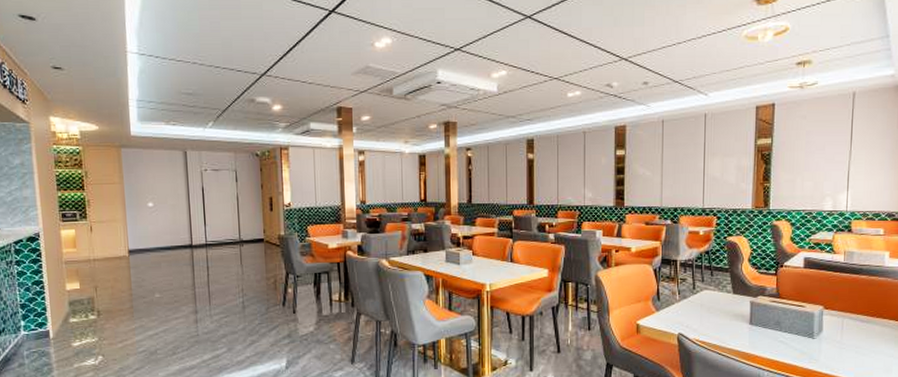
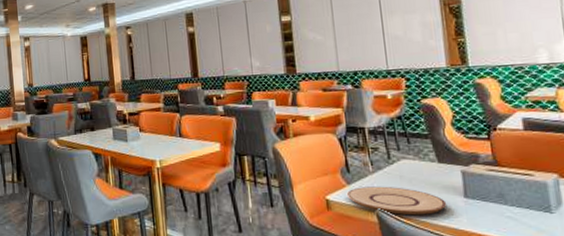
plate: none [654,313,735,339] -> present [346,186,447,216]

